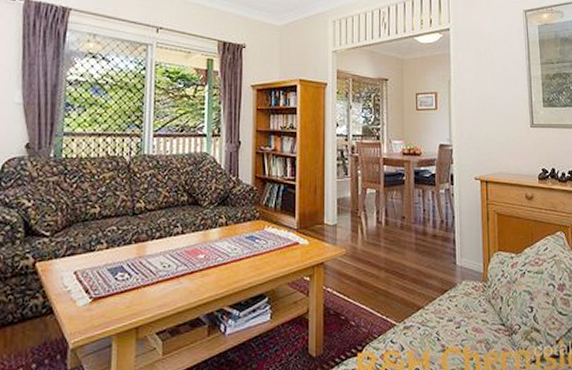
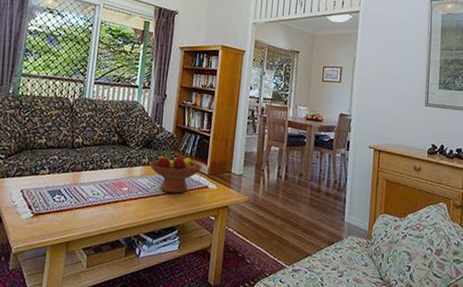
fruit bowl: none [227,209,290,255] -> present [149,152,202,194]

